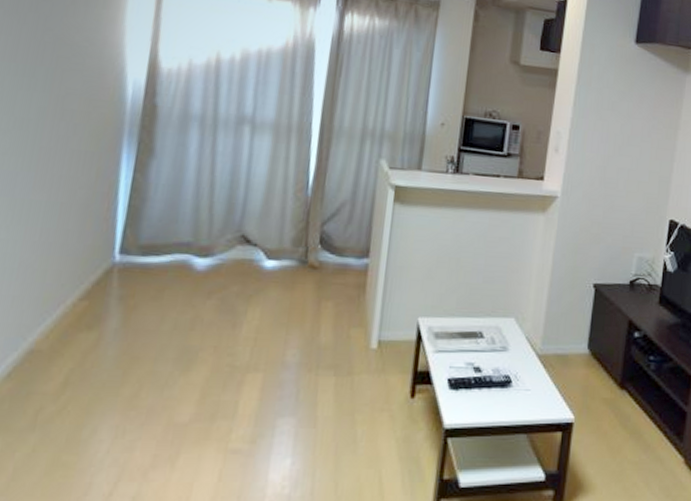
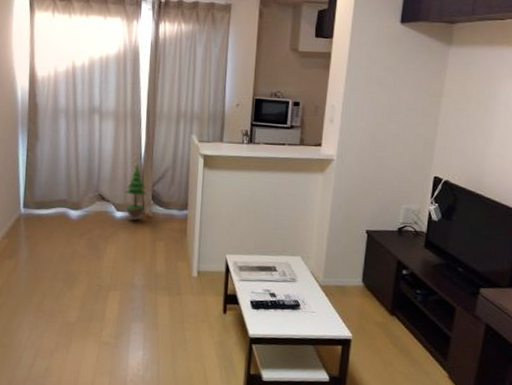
potted tree: none [280,193,313,273] -> present [125,162,147,221]

